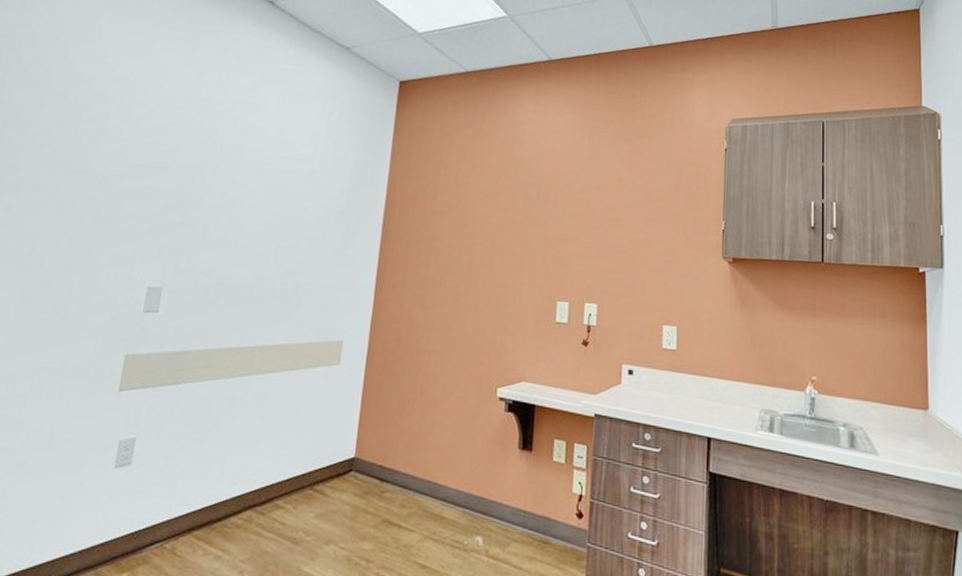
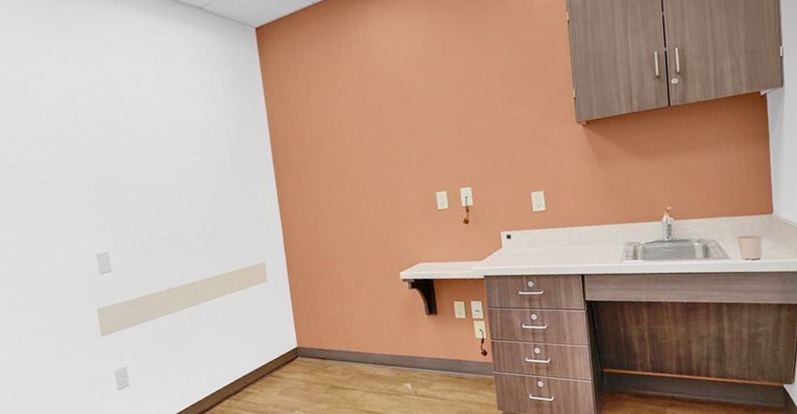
cup: none [887,429,915,463] -> present [737,234,763,260]

